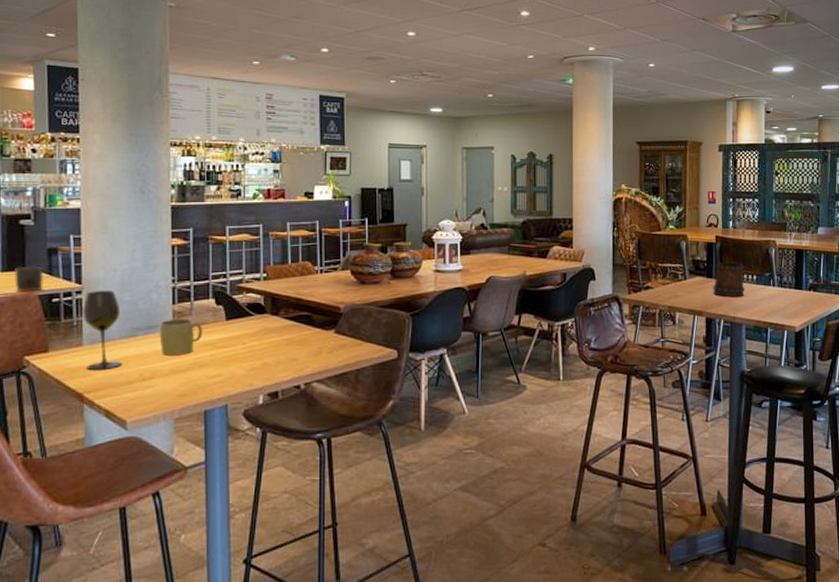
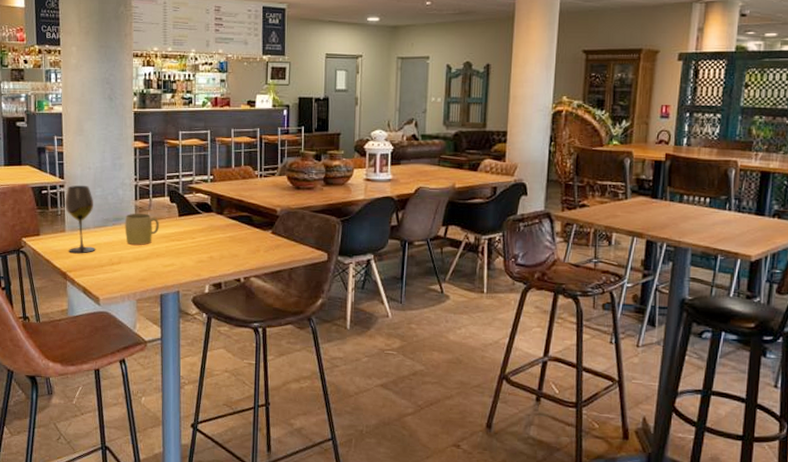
mug: present [13,266,44,292] -> none [13,161,35,184]
beer mug: present [713,261,746,298] -> none [657,181,697,221]

